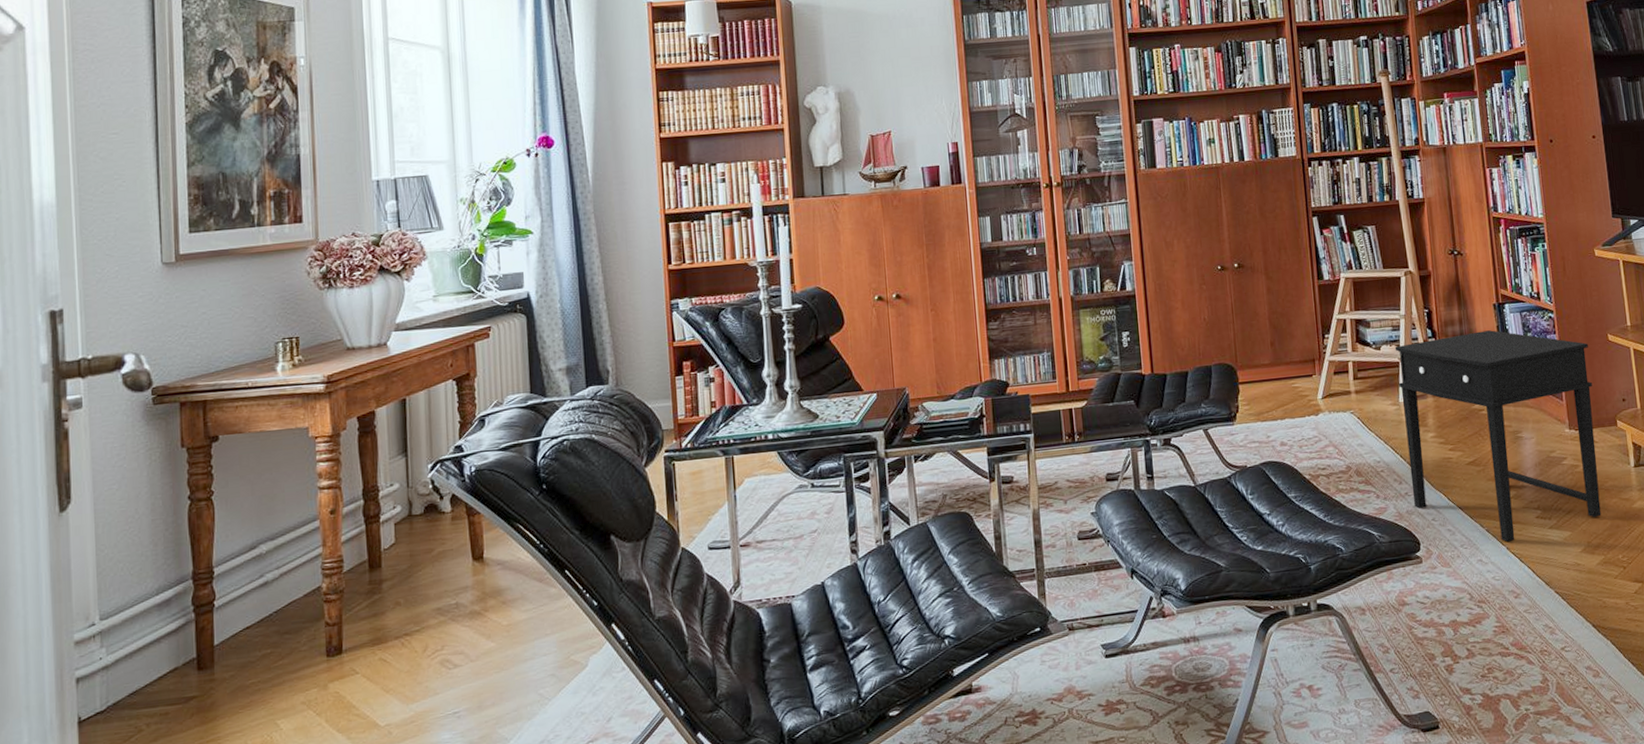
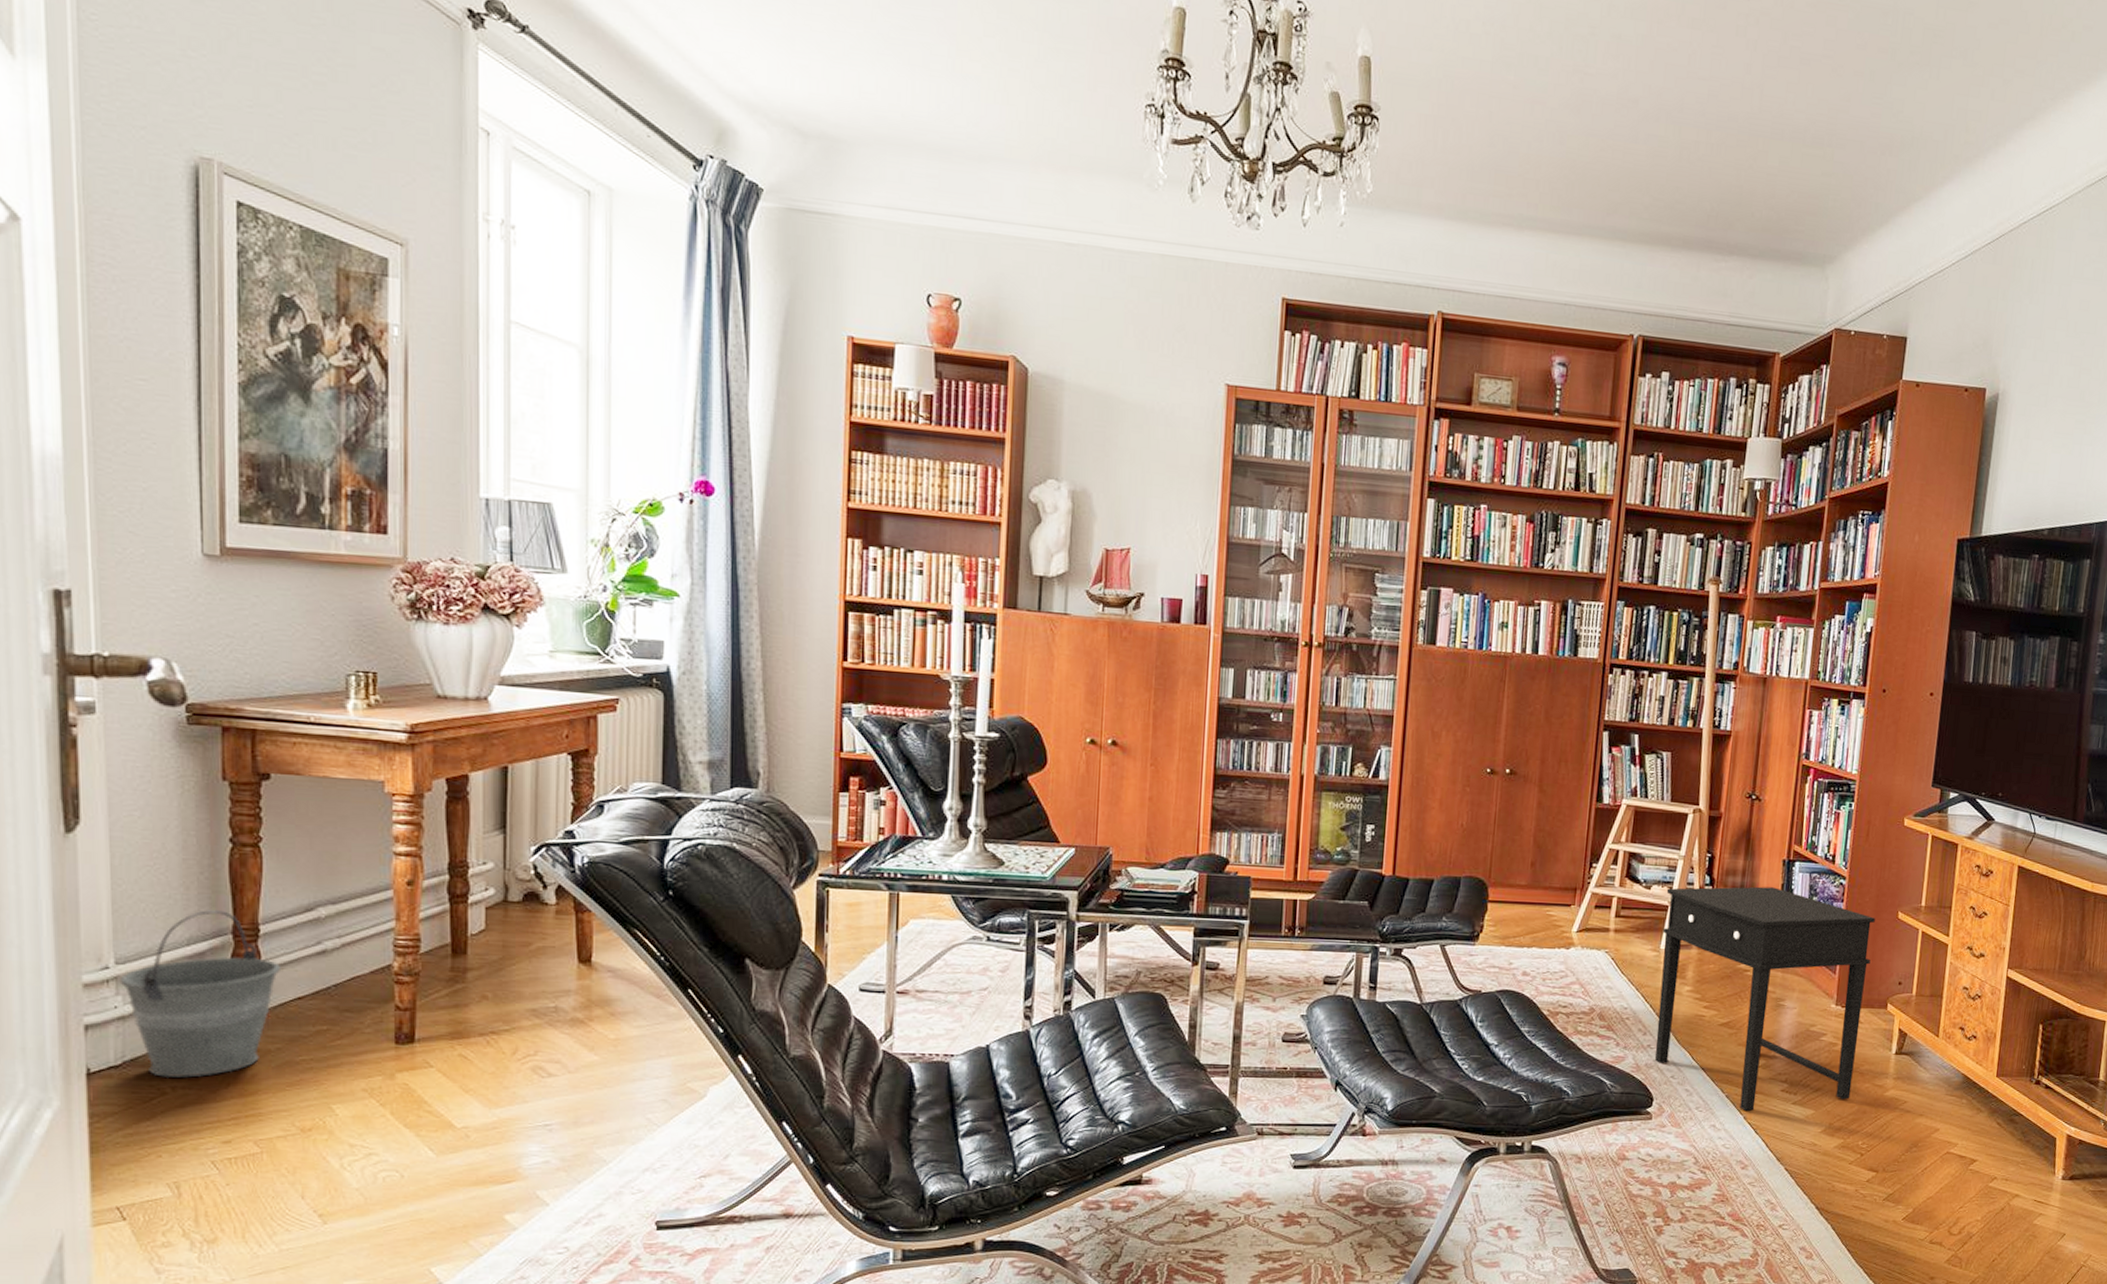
bucket: none [103,560,231,716] -> present [119,910,280,1078]

